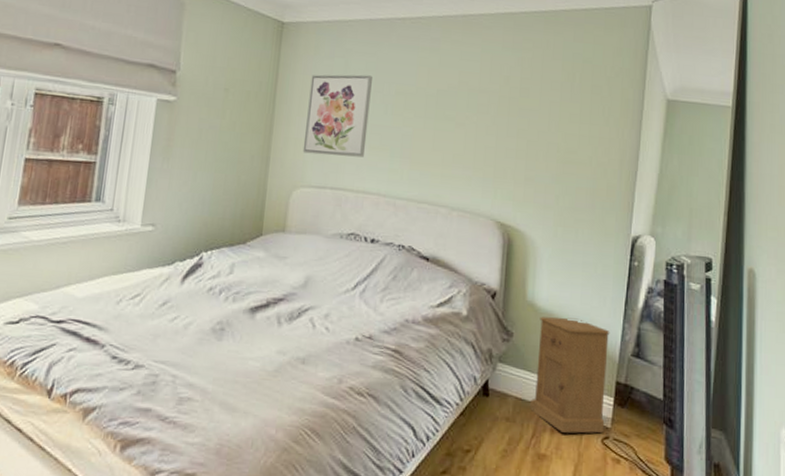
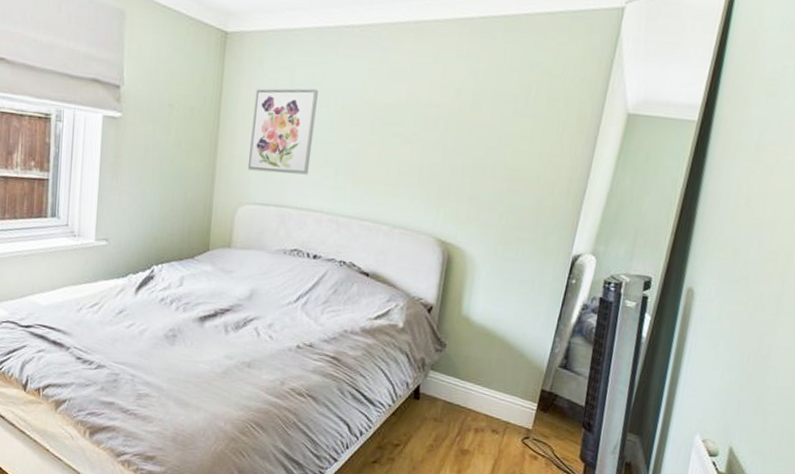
nightstand: present [530,317,610,434] -> none [457,330,541,434]

